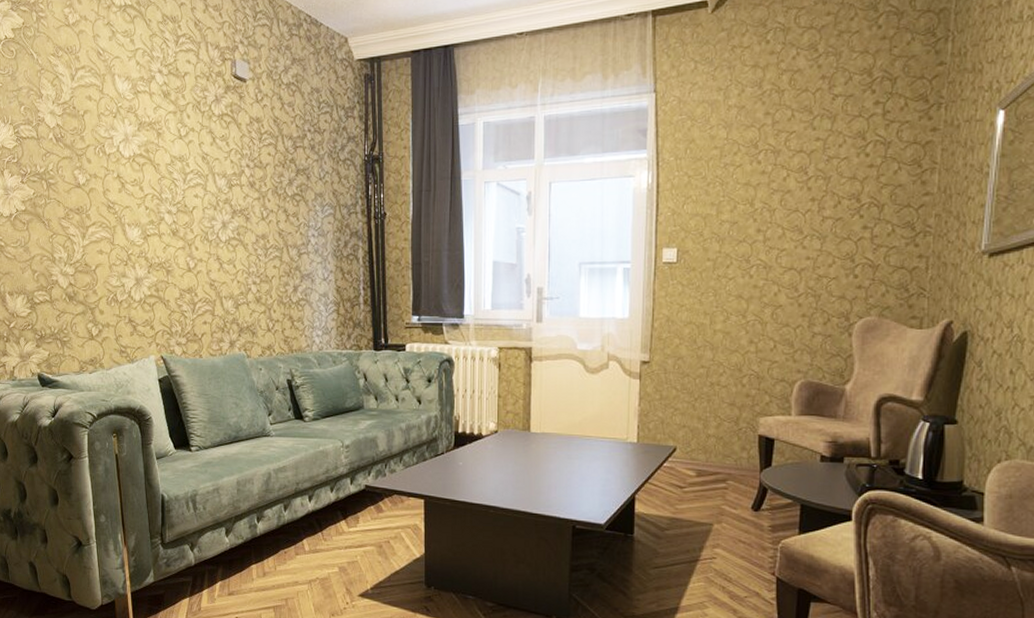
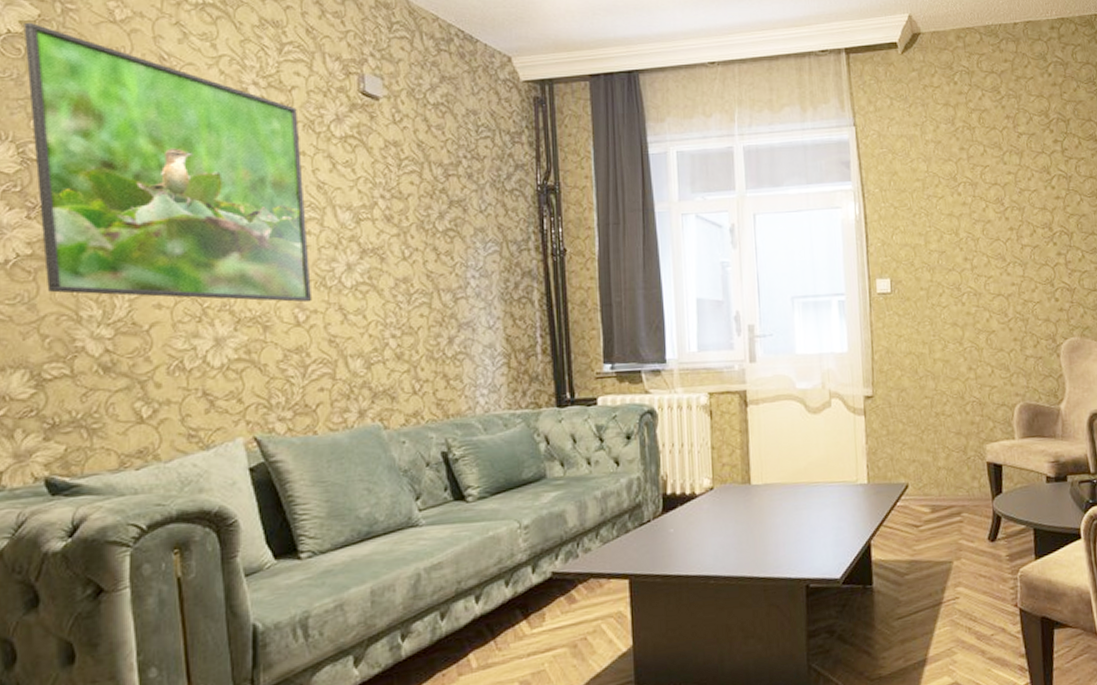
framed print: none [14,29,199,253] -> present [23,22,313,303]

